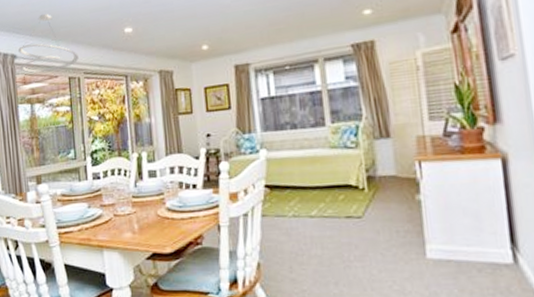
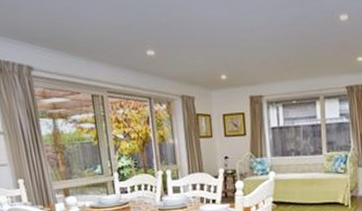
ceiling light fixture: present [18,13,79,73] -> none [35,25,101,88]

